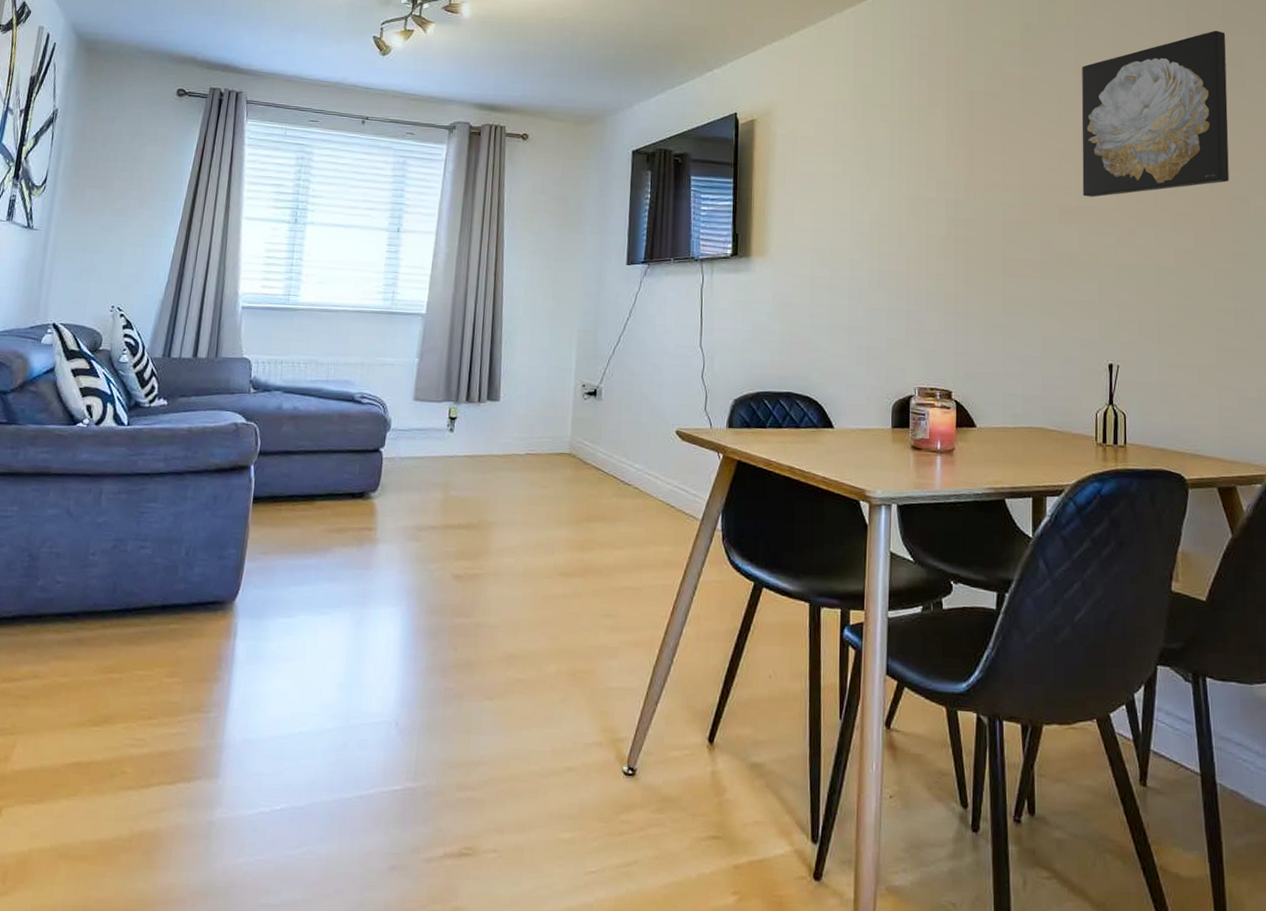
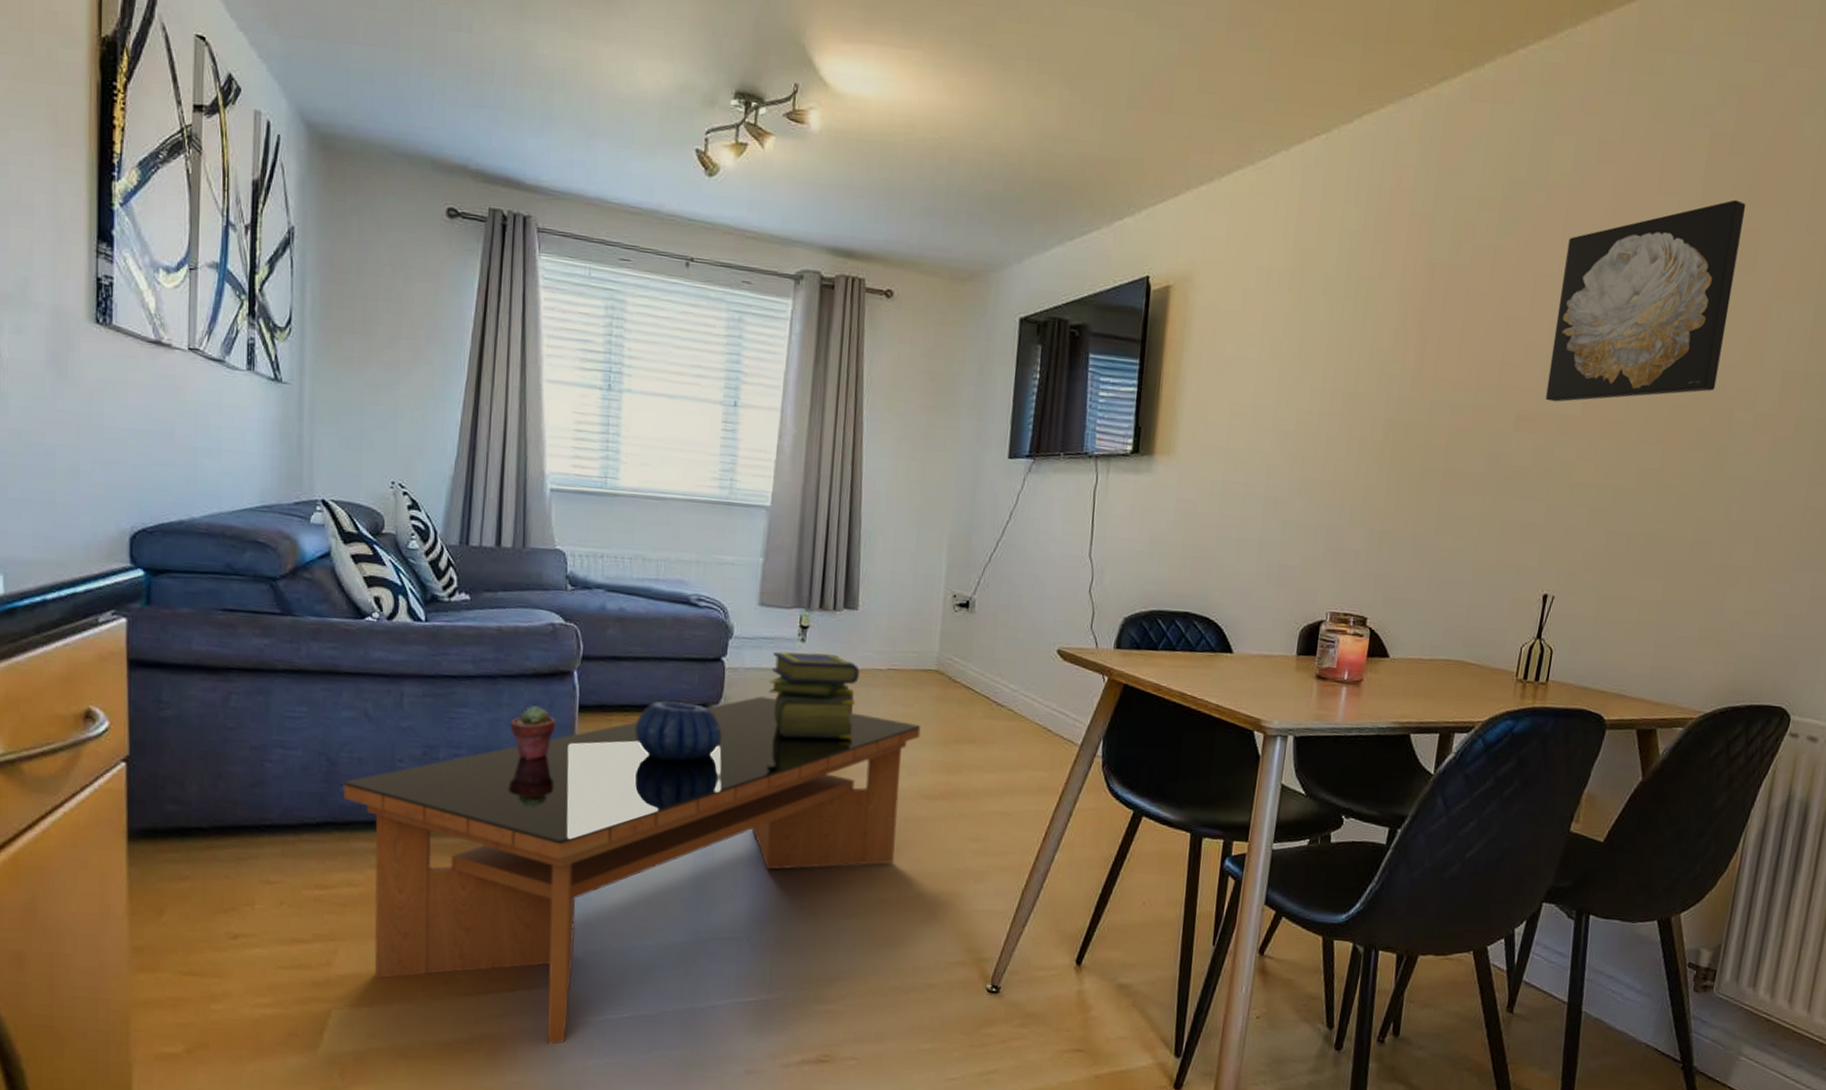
coffee table: none [39,483,556,841] -> present [342,696,921,1044]
potted succulent: none [191,498,232,550] -> present [510,705,556,760]
decorative bowl: none [301,490,378,547] -> present [635,701,722,762]
stack of books: none [420,440,501,521] -> present [768,651,860,739]

